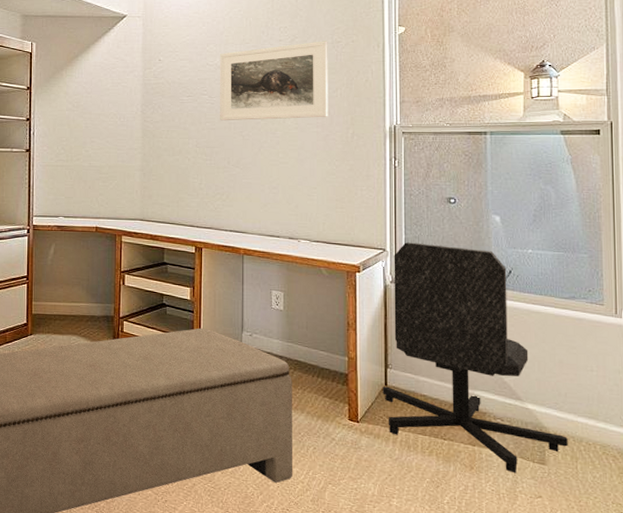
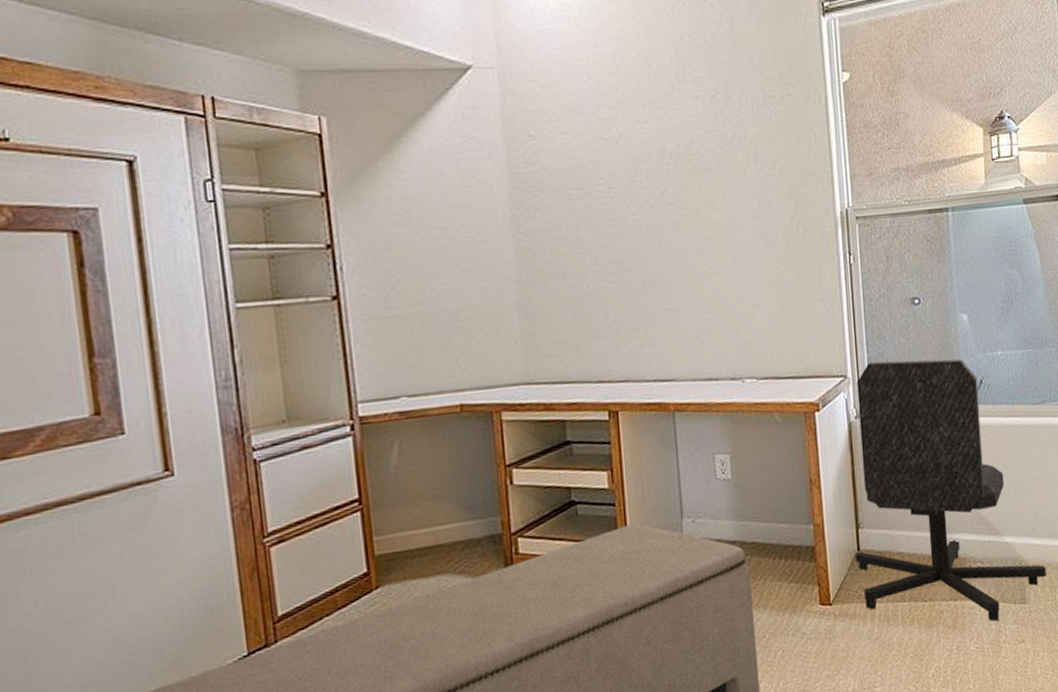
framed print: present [220,41,328,121] -> none [617,95,766,222]

